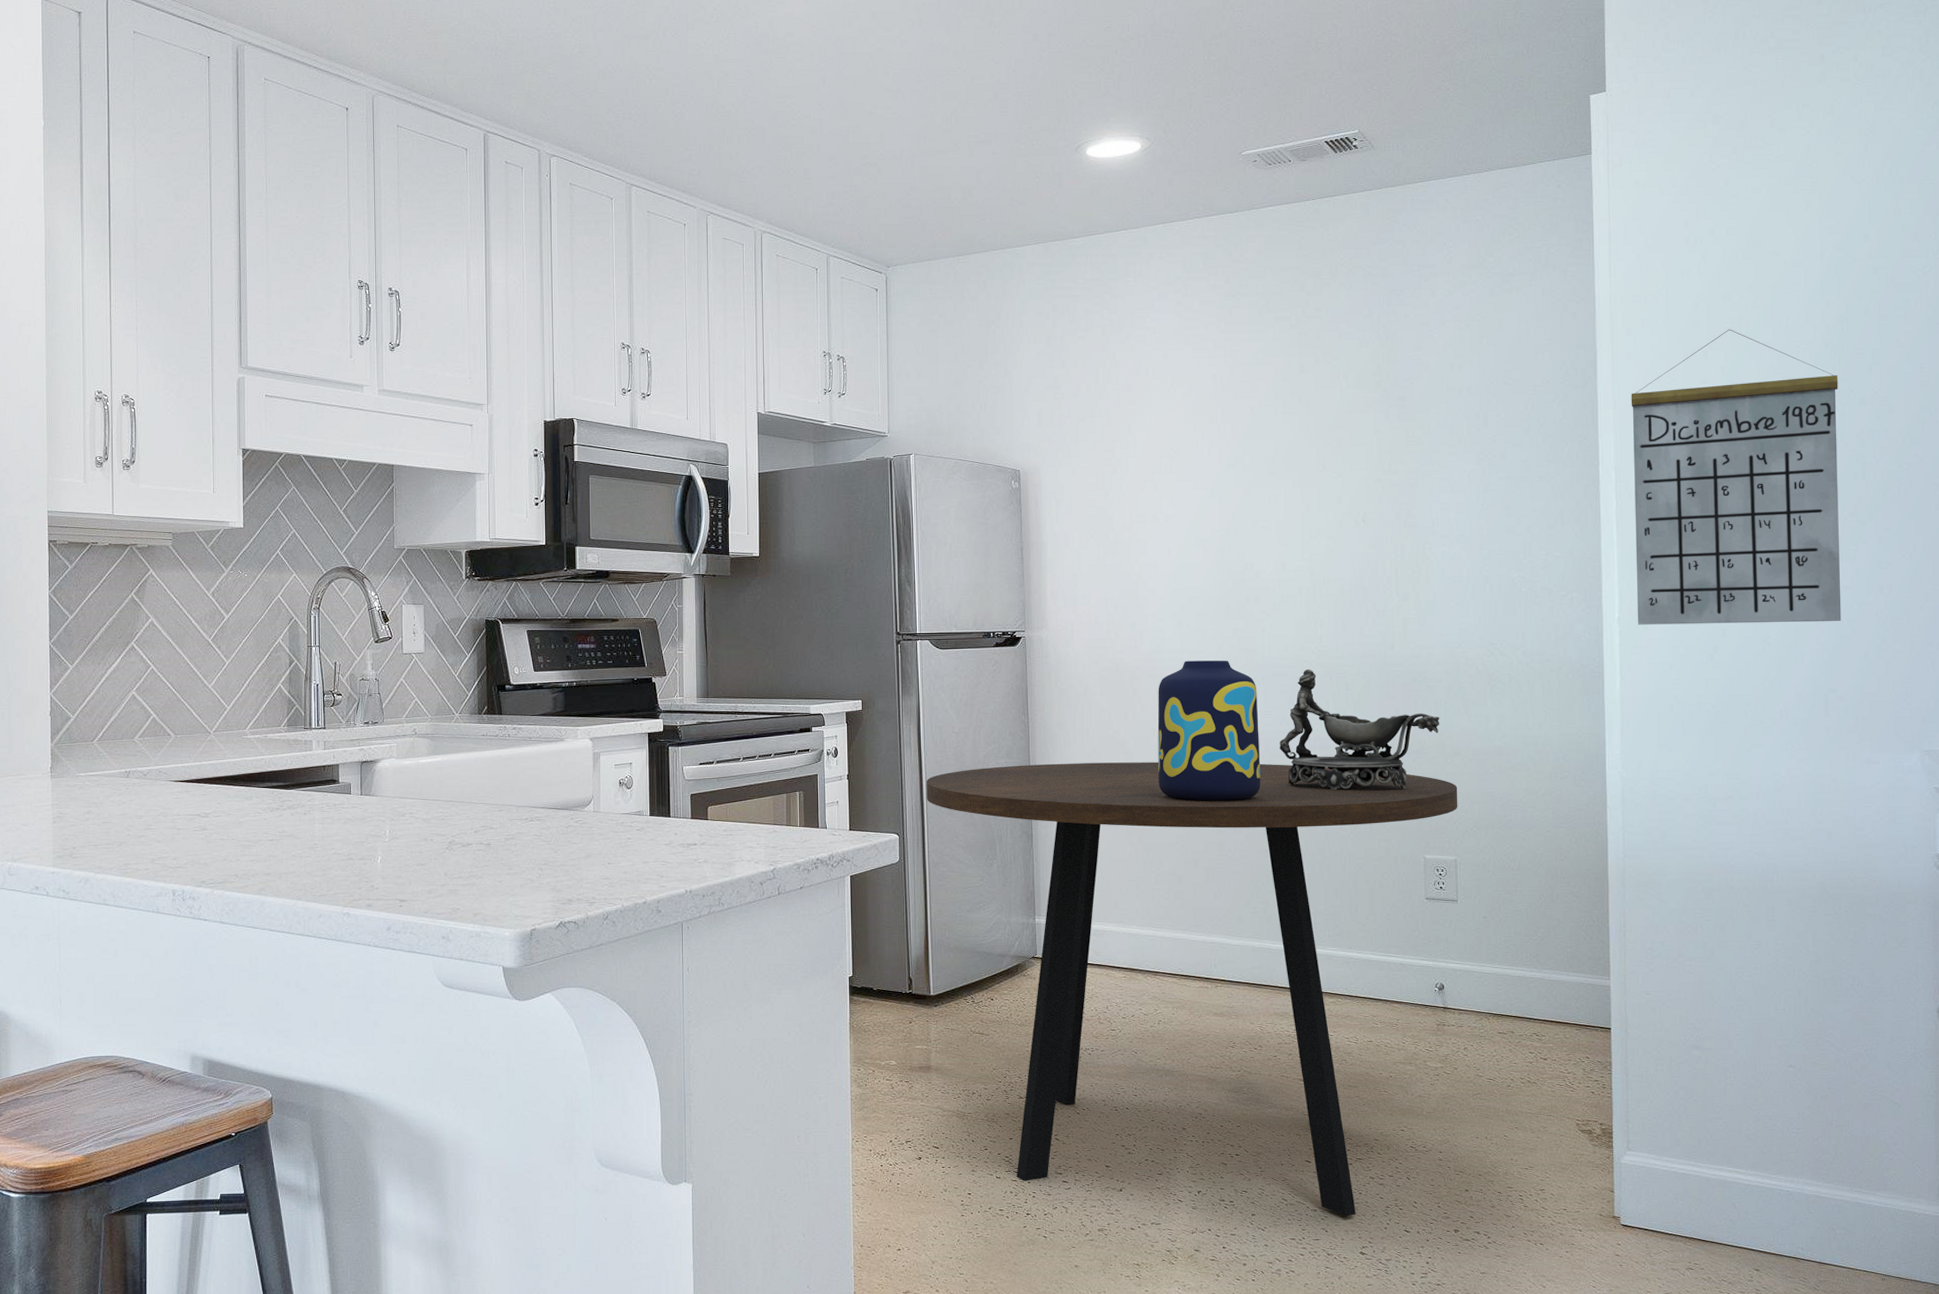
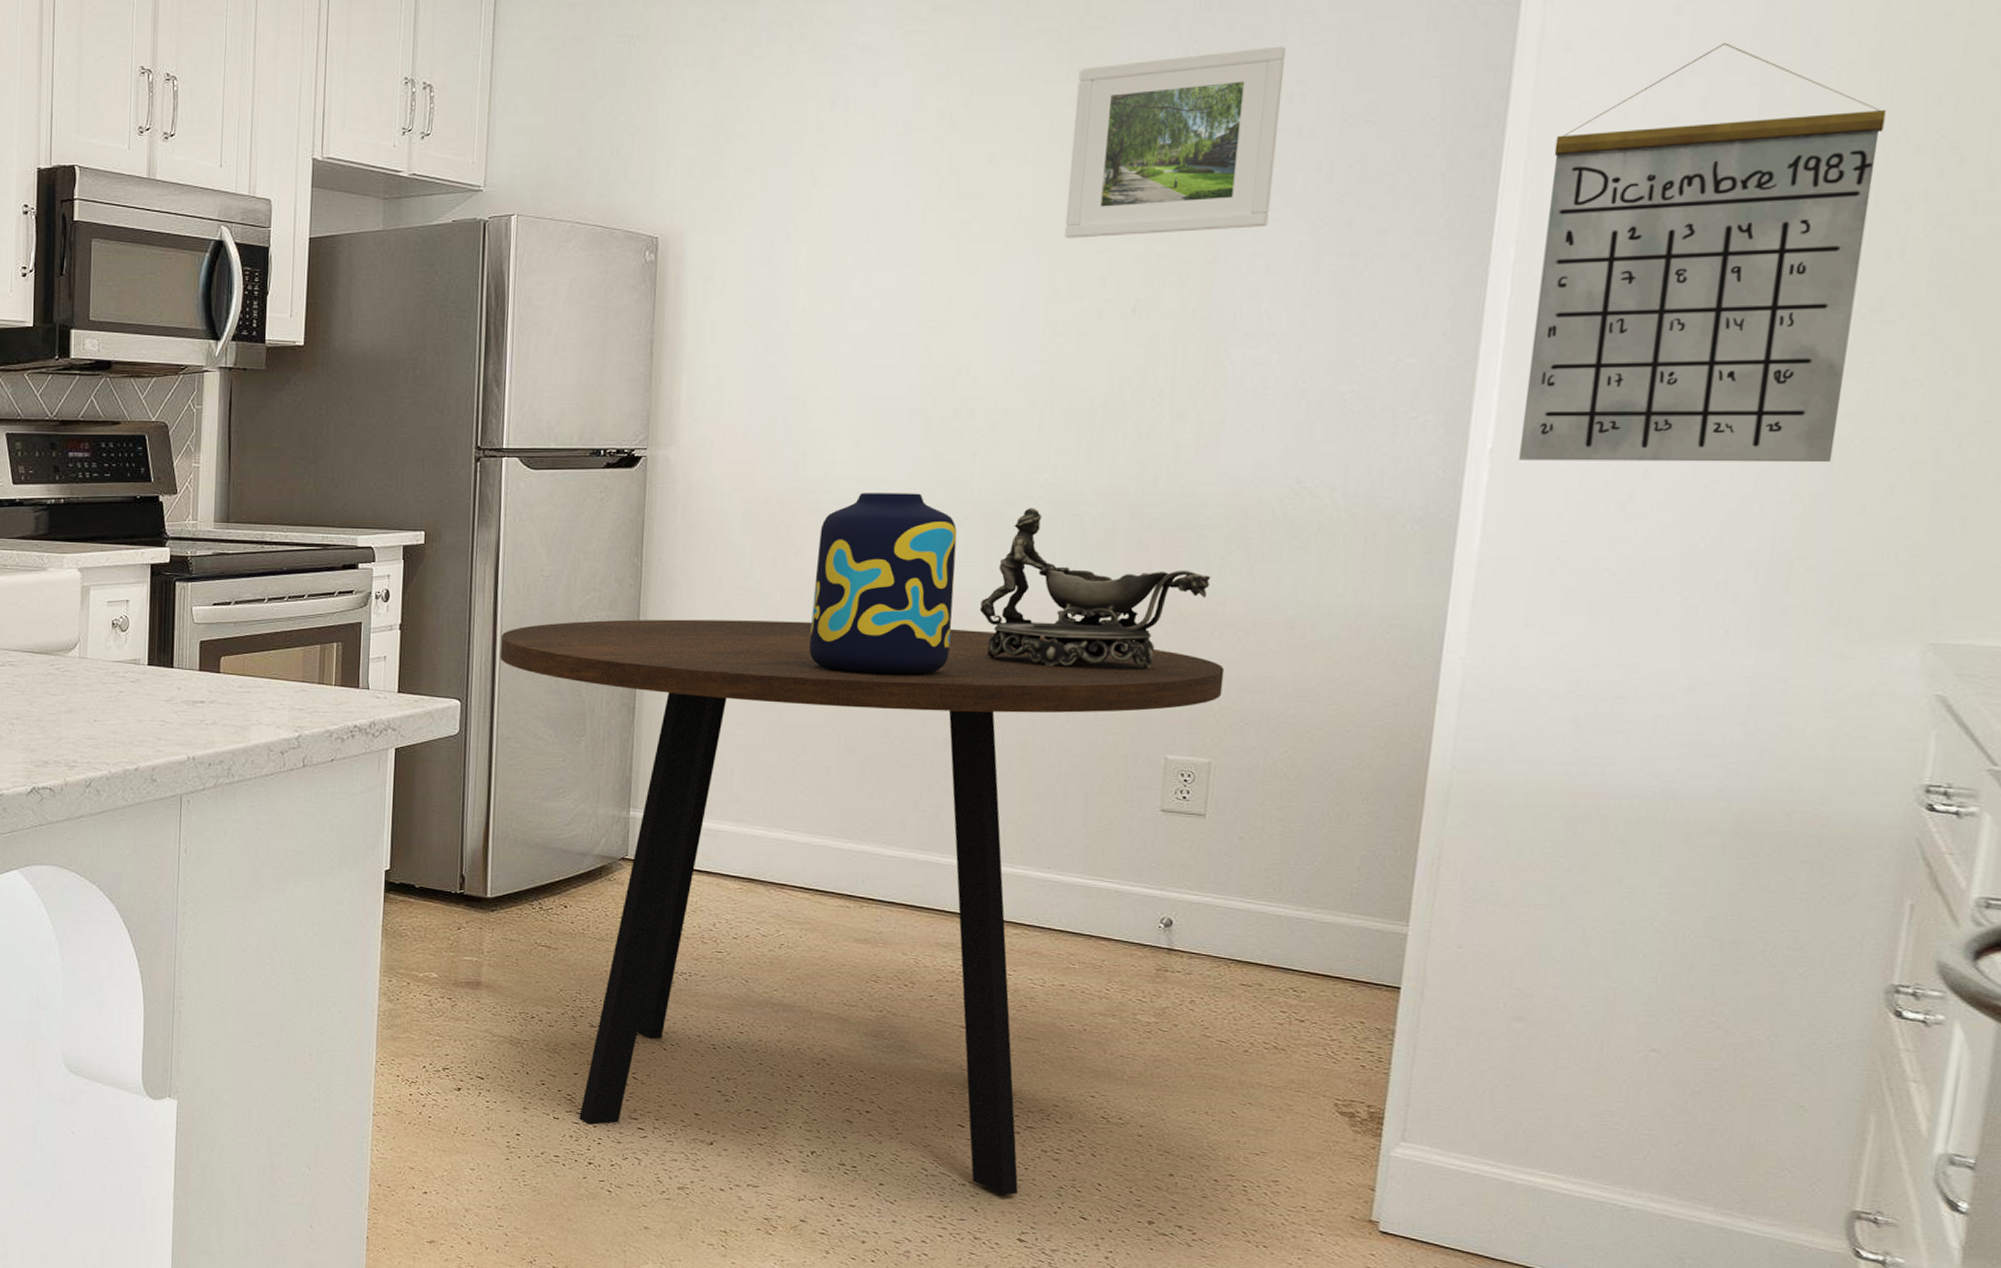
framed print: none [1307,330,1448,468] -> present [1065,46,1286,238]

